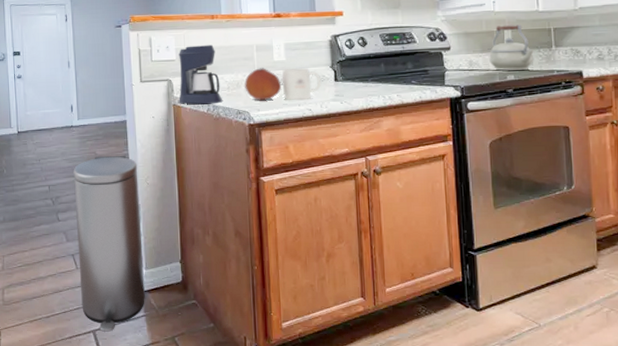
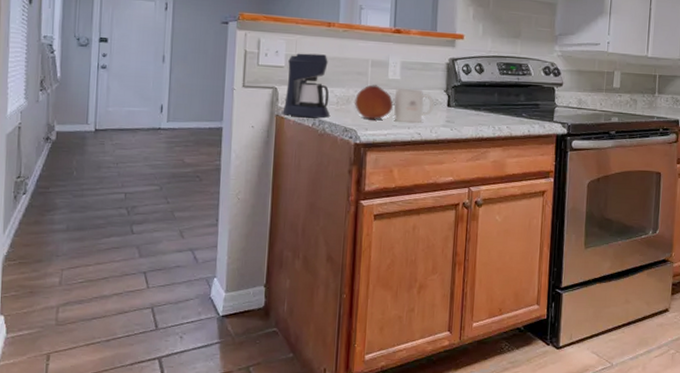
pedal bin: present [73,156,145,332] -> none [149,165,230,359]
kettle: present [489,25,534,71] -> none [597,67,639,114]

